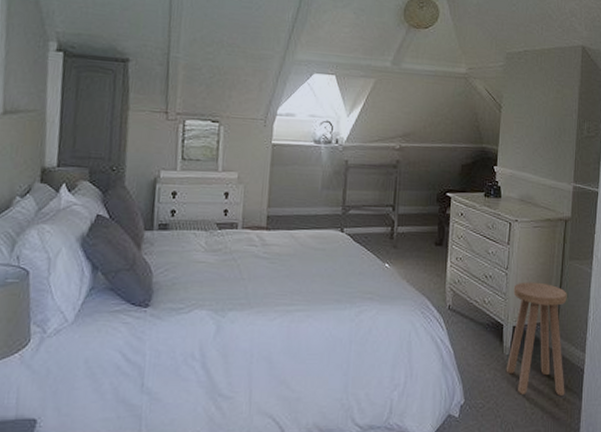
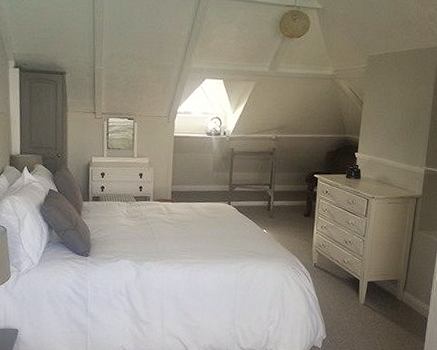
stool: present [507,282,567,396] -> none [361,247,416,337]

